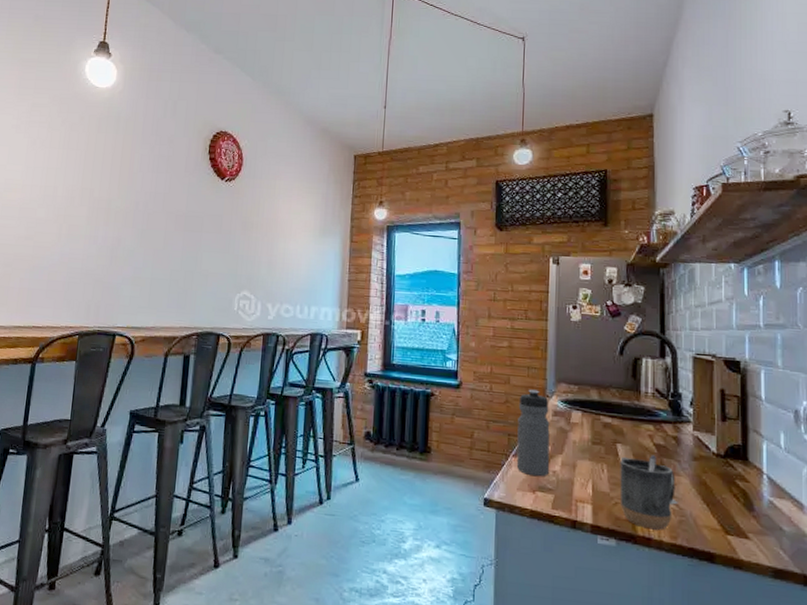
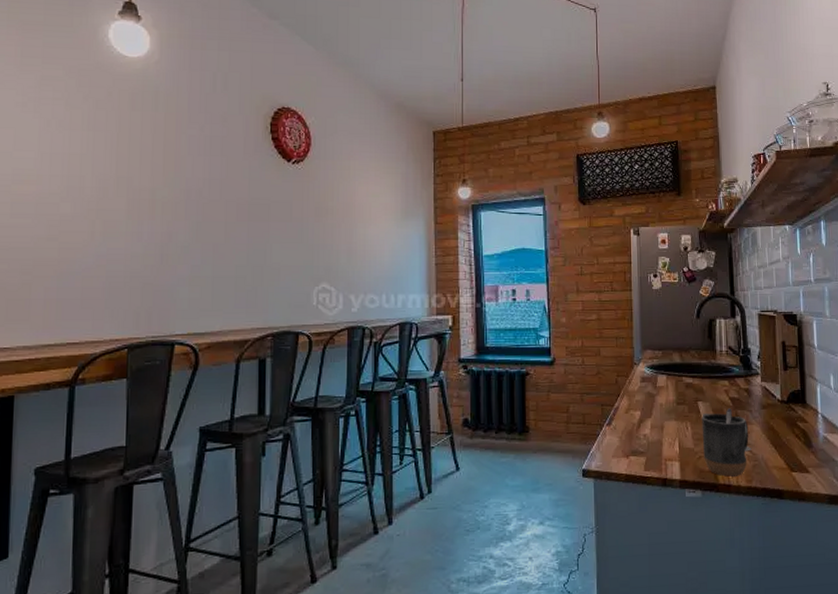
water bottle: present [516,389,550,477] -> none [609,359,641,442]

